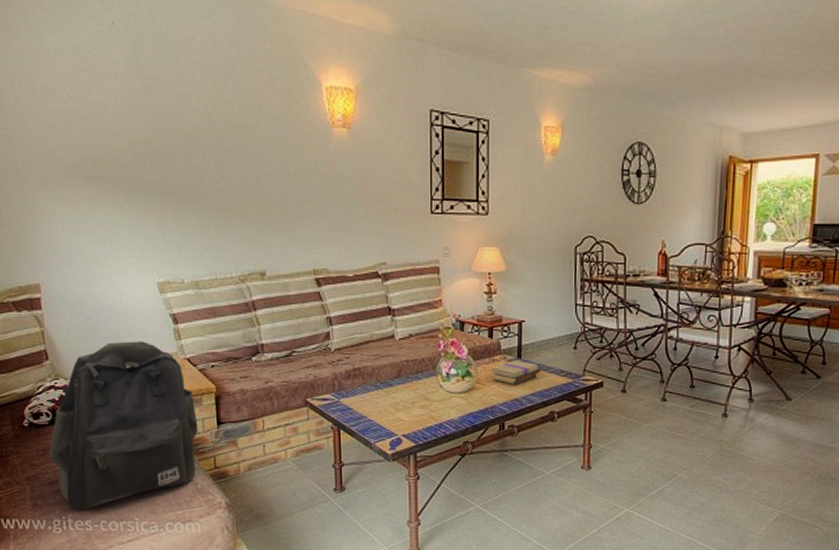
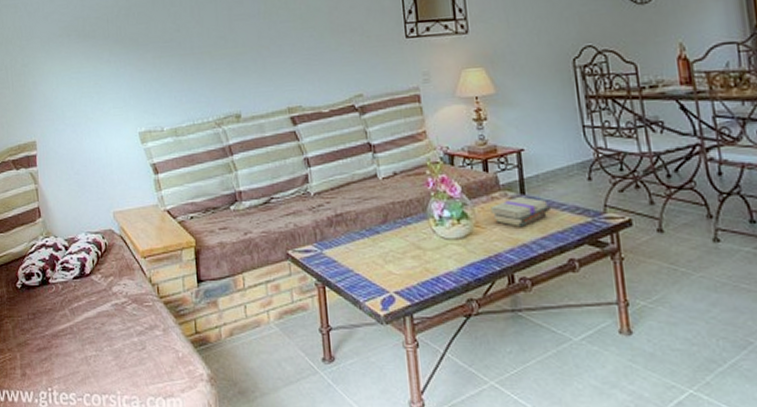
backpack: present [49,341,198,509] -> none [38,194,179,380]

